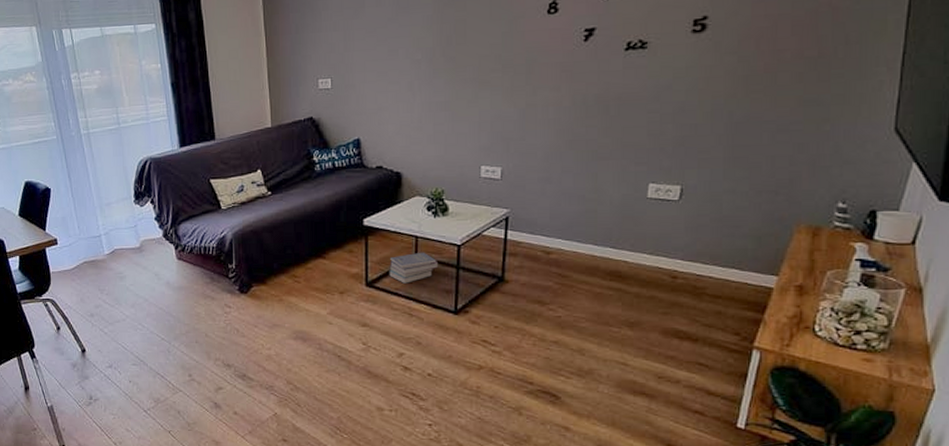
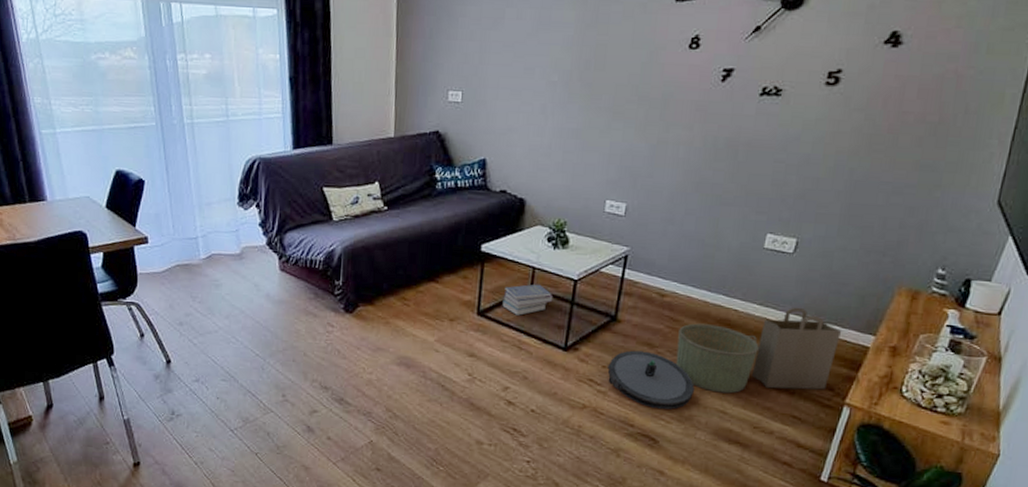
robot vacuum: none [500,309,591,366] -> present [607,350,695,410]
basket: none [569,277,655,345] -> present [675,323,760,394]
shopping bag: none [649,253,741,337] -> present [751,307,842,390]

